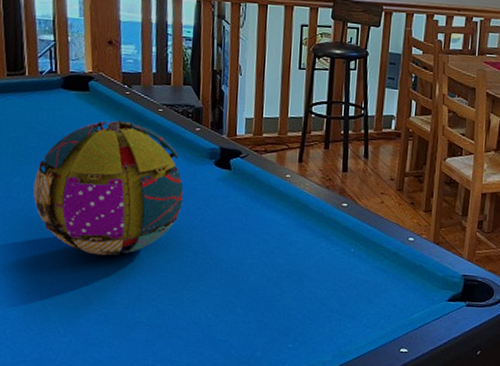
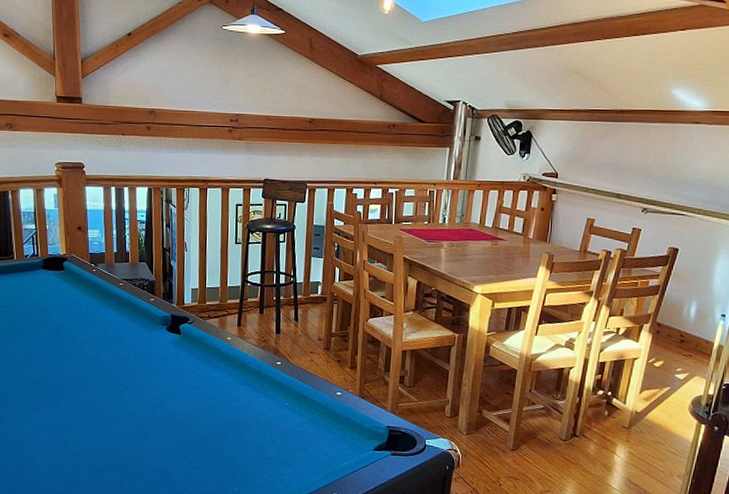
ball: present [33,120,184,256] -> none [22,294,142,410]

